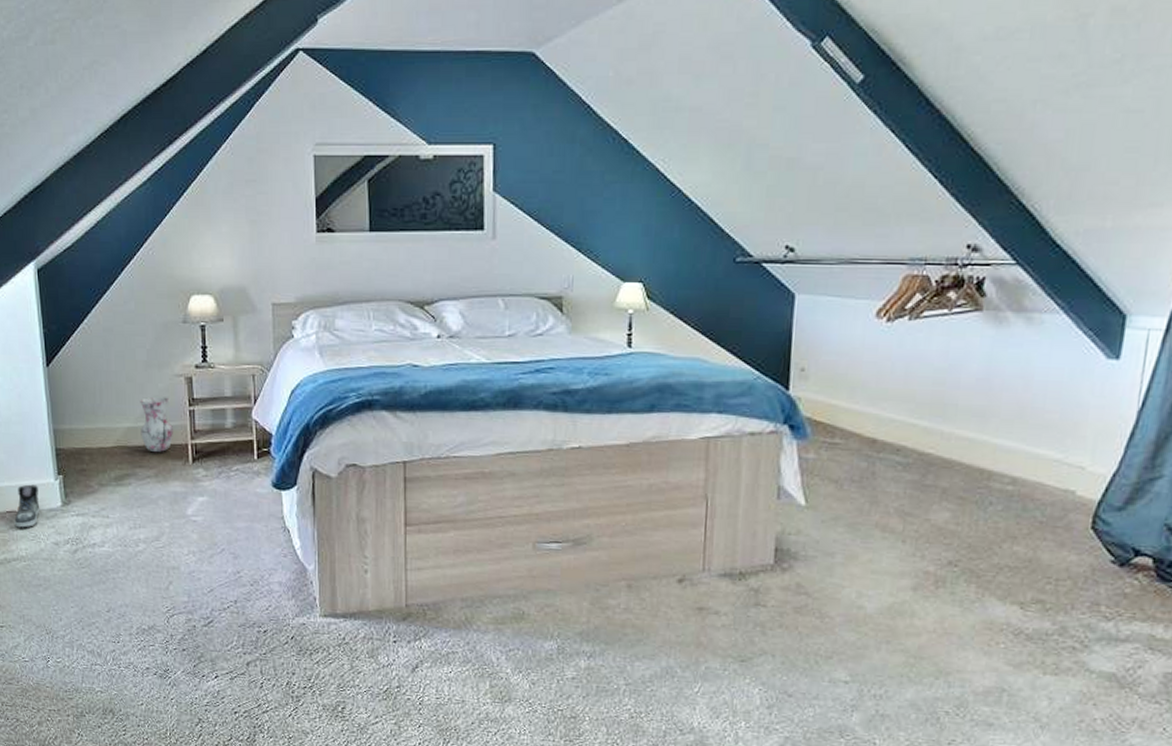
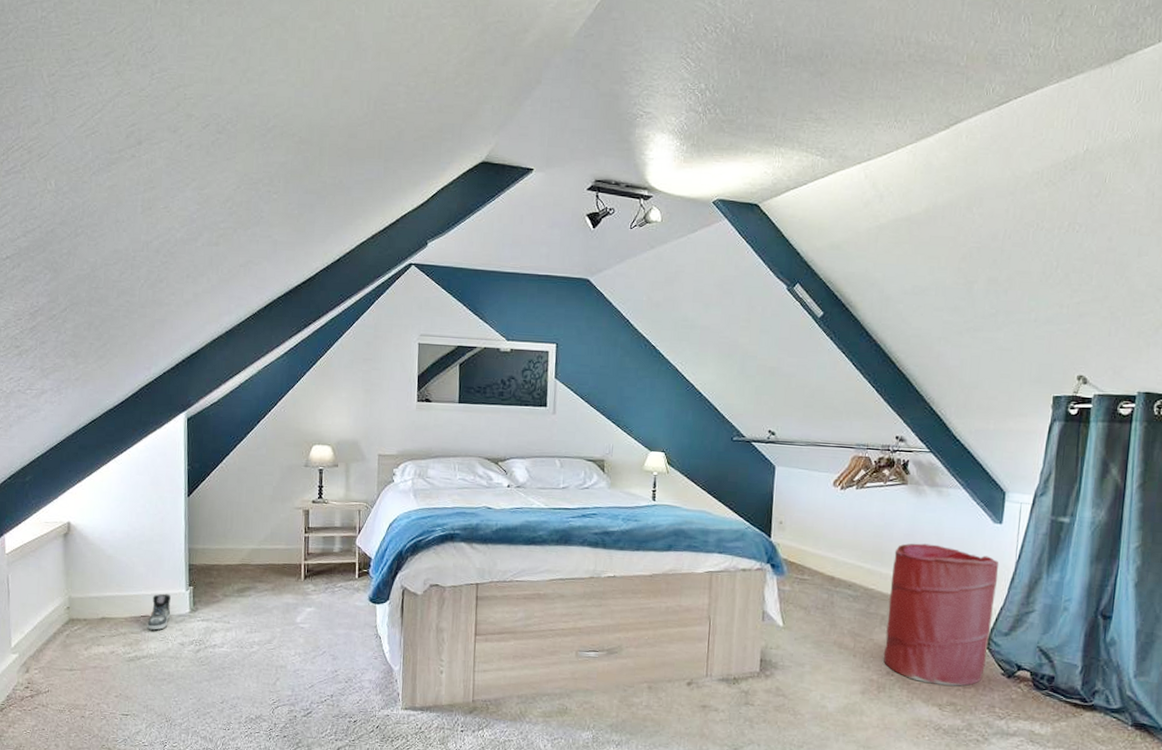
vase: present [140,396,173,453] -> none [262,524,290,571]
laundry hamper: none [944,390,1114,579] -> present [883,543,1000,686]

